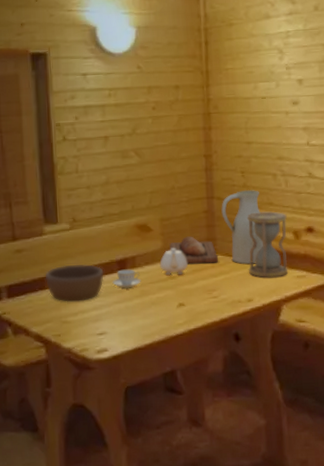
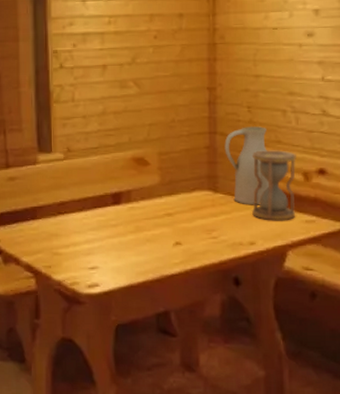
wooden bowl: present [45,264,104,302] -> none [37,195,98,233]
teacup: present [112,269,141,289] -> none [106,203,136,223]
teapot: present [159,247,188,276] -> none [156,183,186,213]
bread loaf: present [170,236,219,264] -> none [167,172,220,202]

